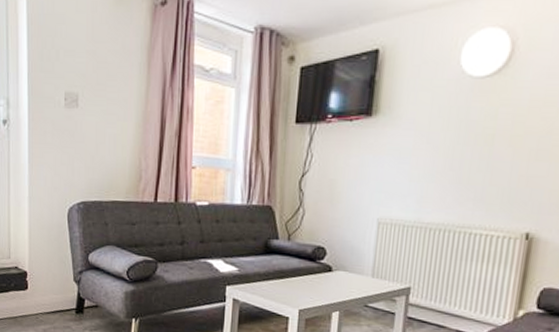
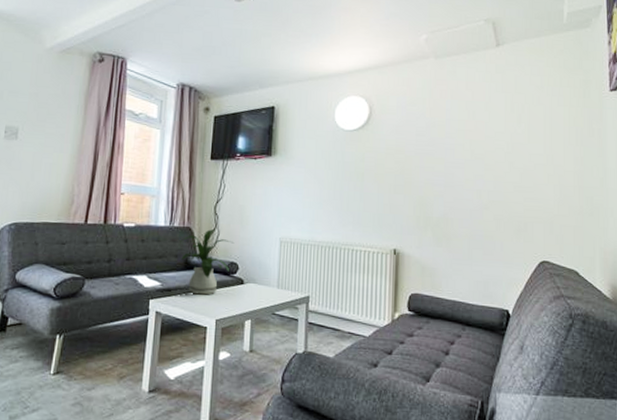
house plant: none [259,207,321,283] -> present [180,228,233,295]

